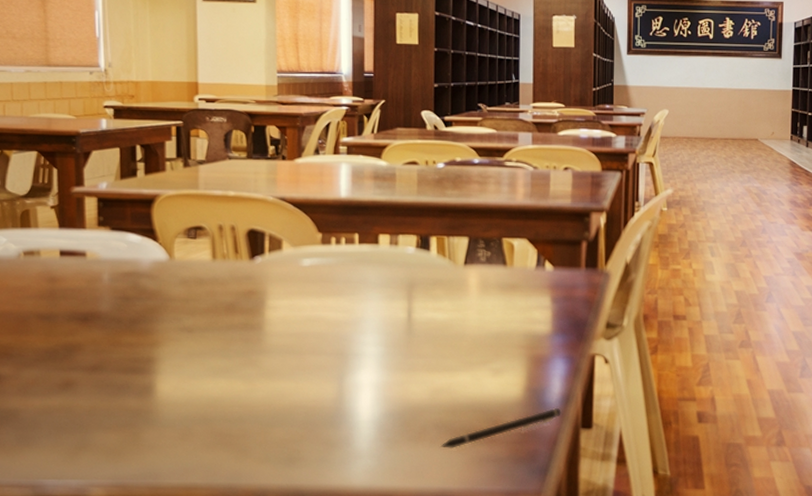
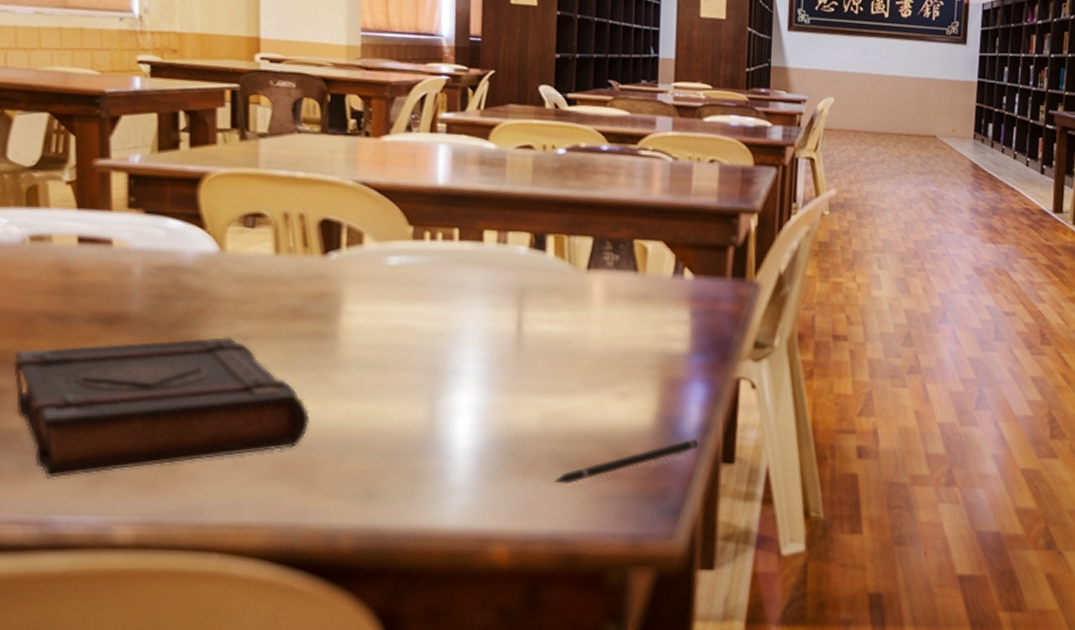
book: none [12,329,243,449] -> present [13,336,311,478]

